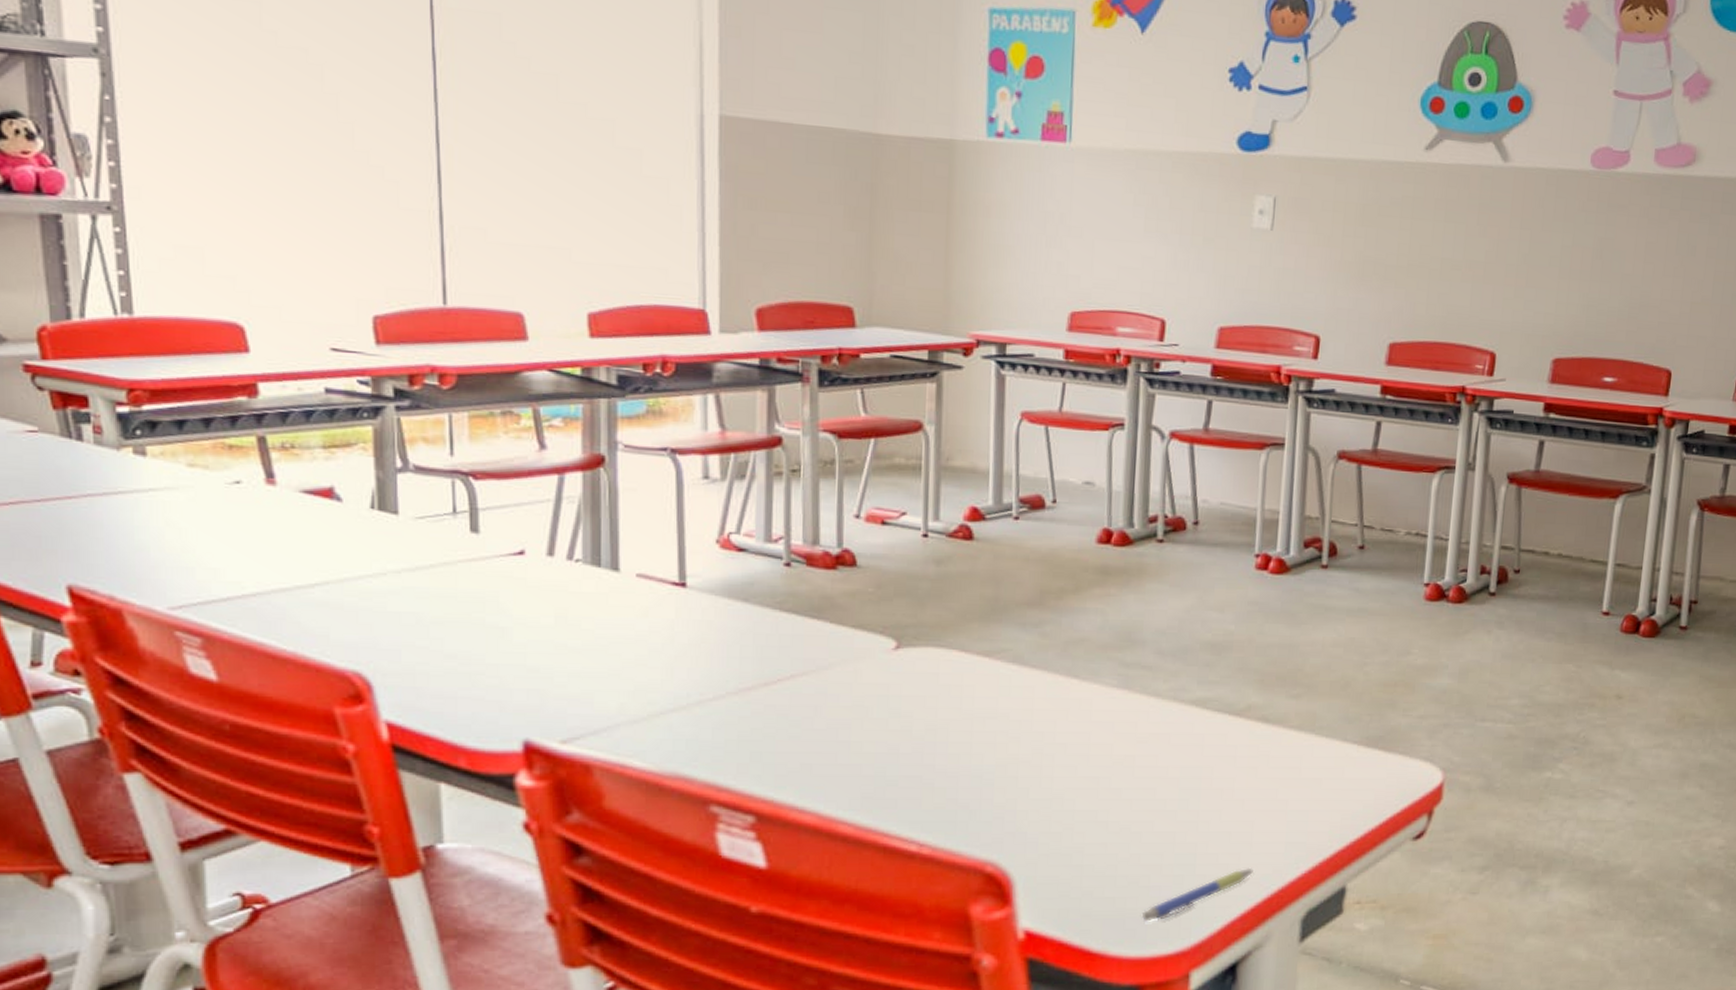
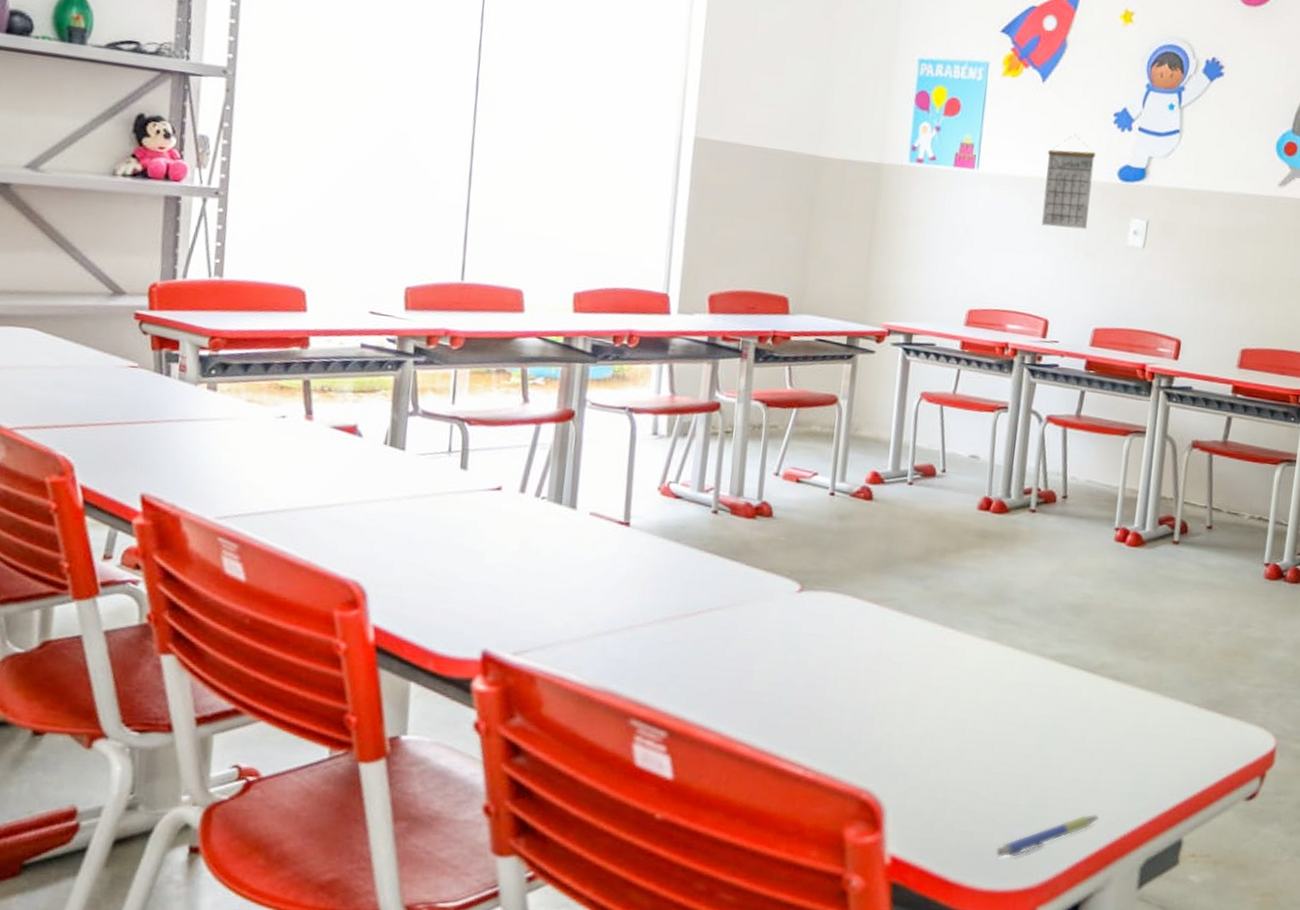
calendar: none [1150,95,1211,211] -> present [1041,133,1096,230]

